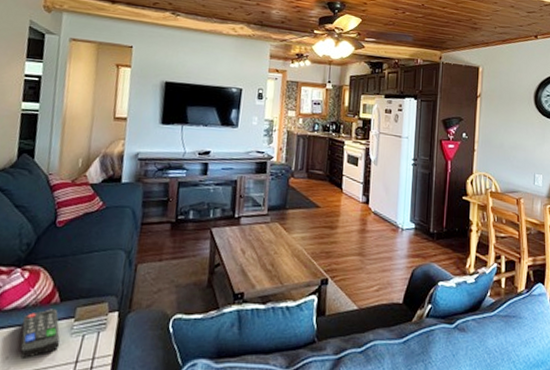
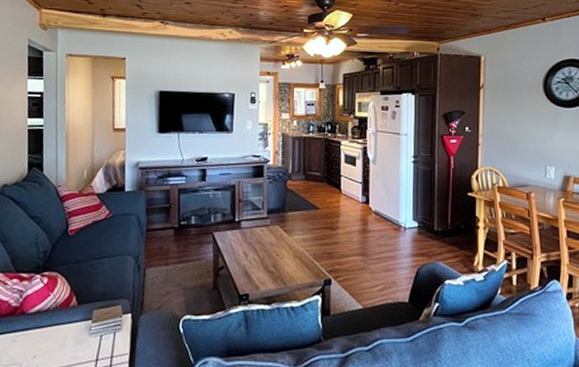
remote control: present [20,309,60,360] -> none [45,311,81,358]

